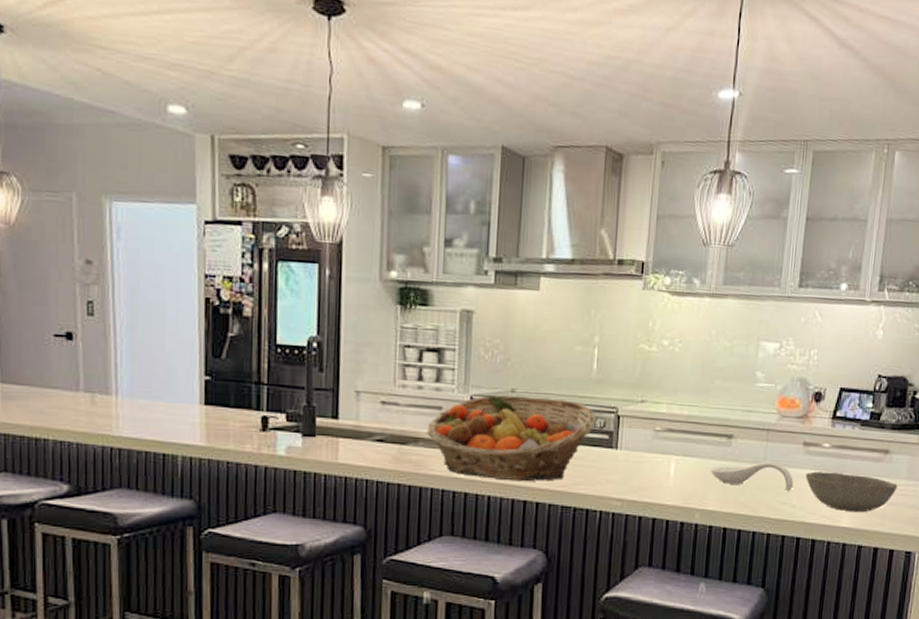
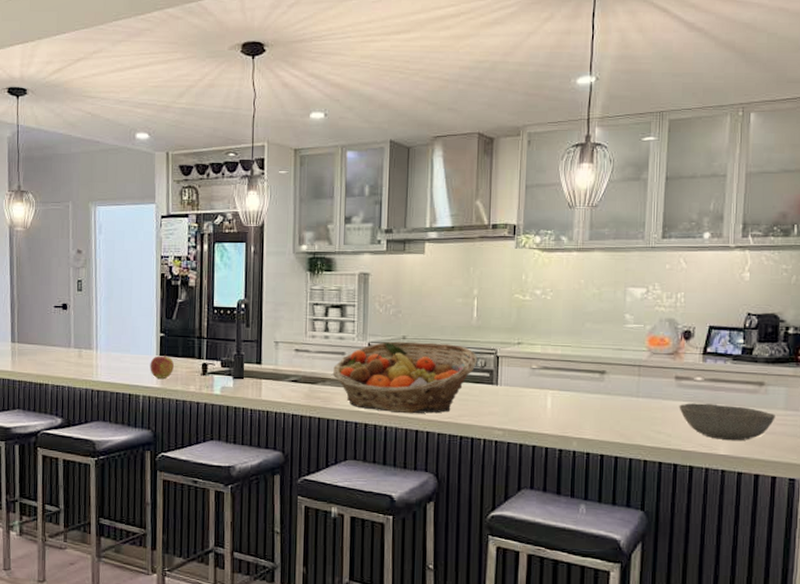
apple: none [191,402,223,435] -> present [150,353,174,379]
spoon rest: present [710,461,794,491] -> none [585,394,668,421]

